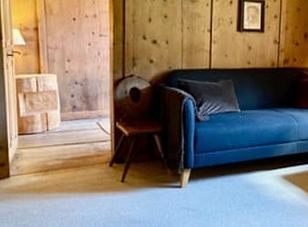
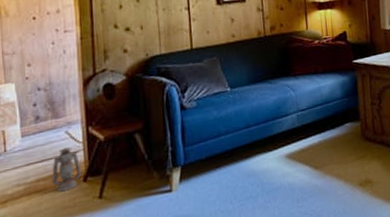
lantern: none [84,136,109,171] -> present [51,147,82,192]

